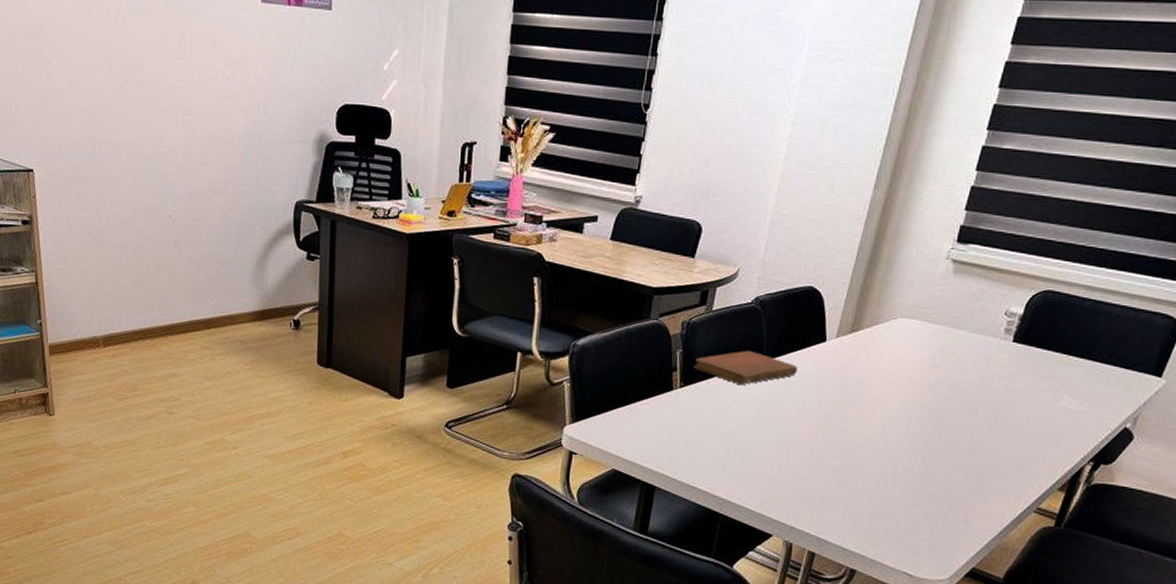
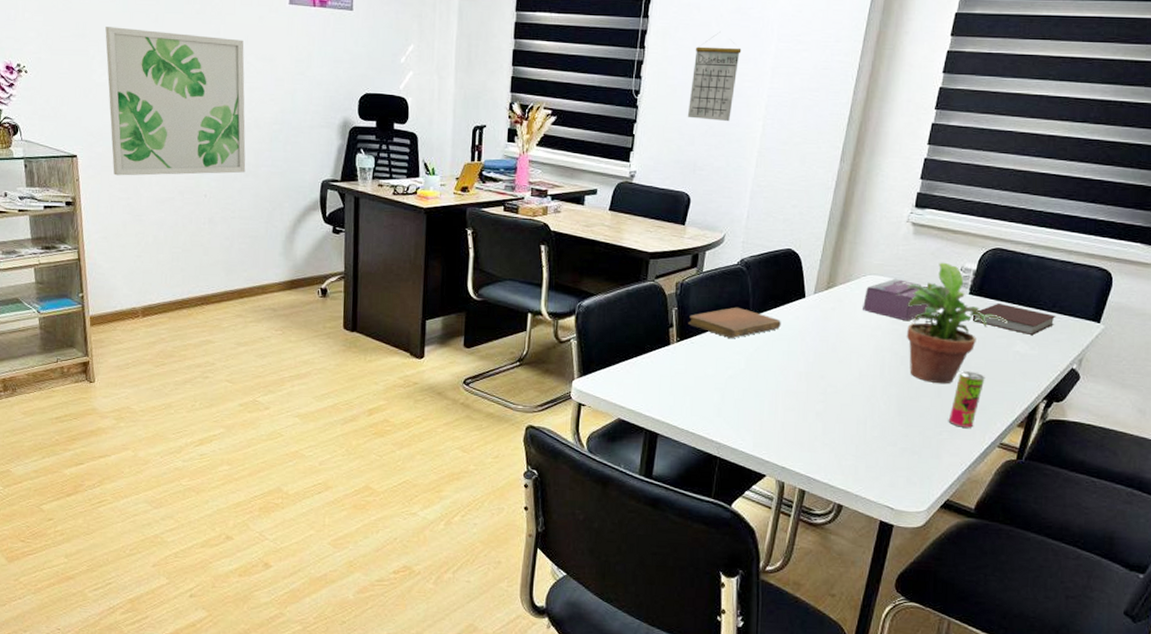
wall art: none [62,26,214,193] -> present [105,27,246,176]
calendar: none [702,36,768,142] -> present [687,31,742,122]
tissue box: none [890,322,966,371] -> present [863,278,929,322]
potted plant: none [937,305,1056,442] -> present [906,262,1009,384]
beverage can: none [979,427,1025,490] -> present [948,371,985,428]
notebook: none [1014,353,1112,389] -> present [972,304,1057,335]

